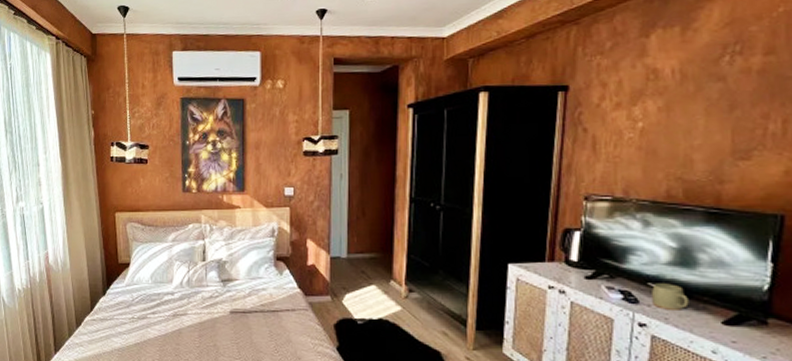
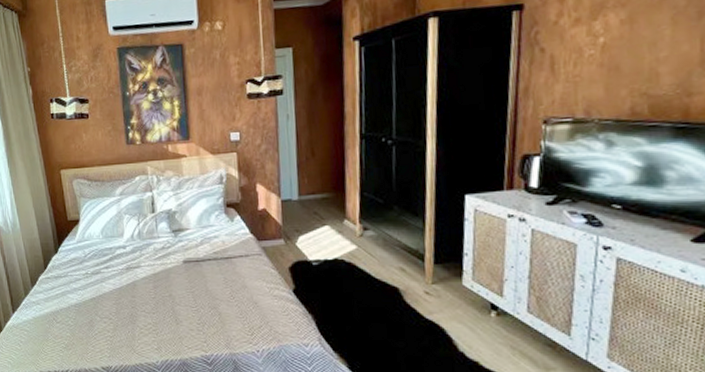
mug: present [652,283,689,310] -> none [616,204,656,231]

